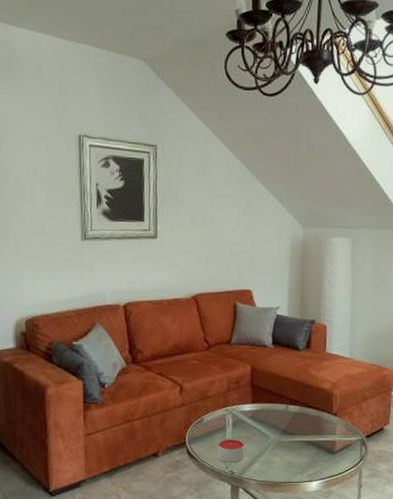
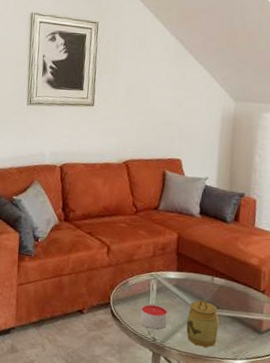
jar: none [263,428,295,474] -> present [186,299,219,348]

